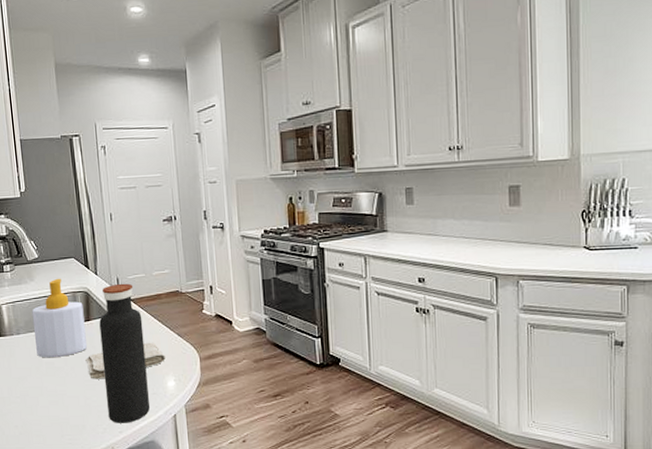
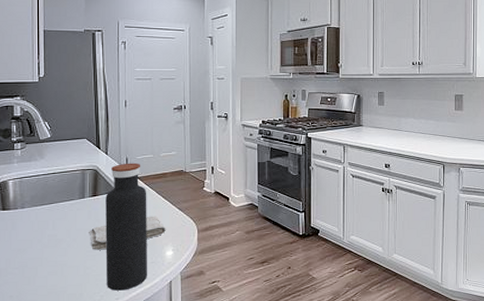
soap bottle: present [31,278,87,358] -> none [39,156,91,231]

